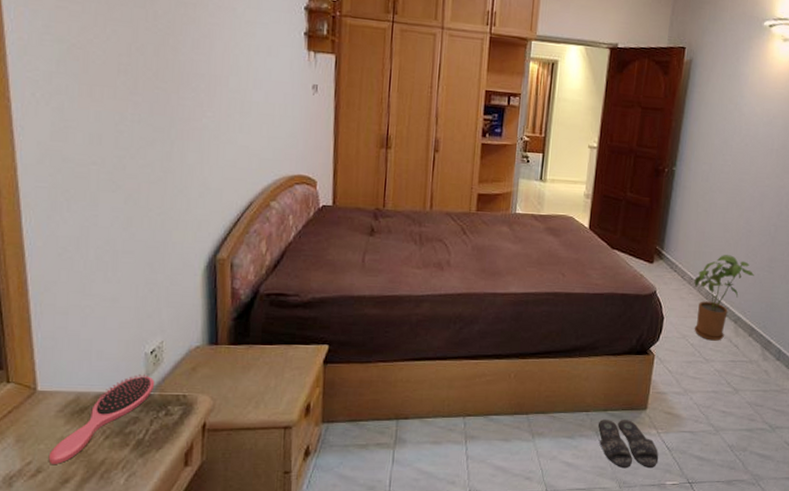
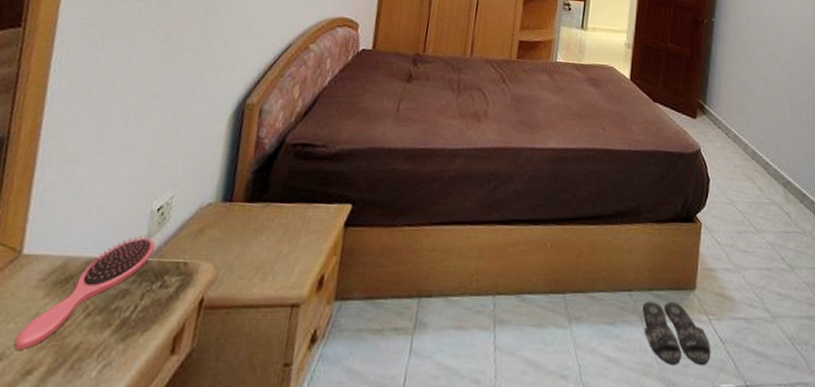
house plant: present [694,255,754,341] -> none [739,111,800,208]

